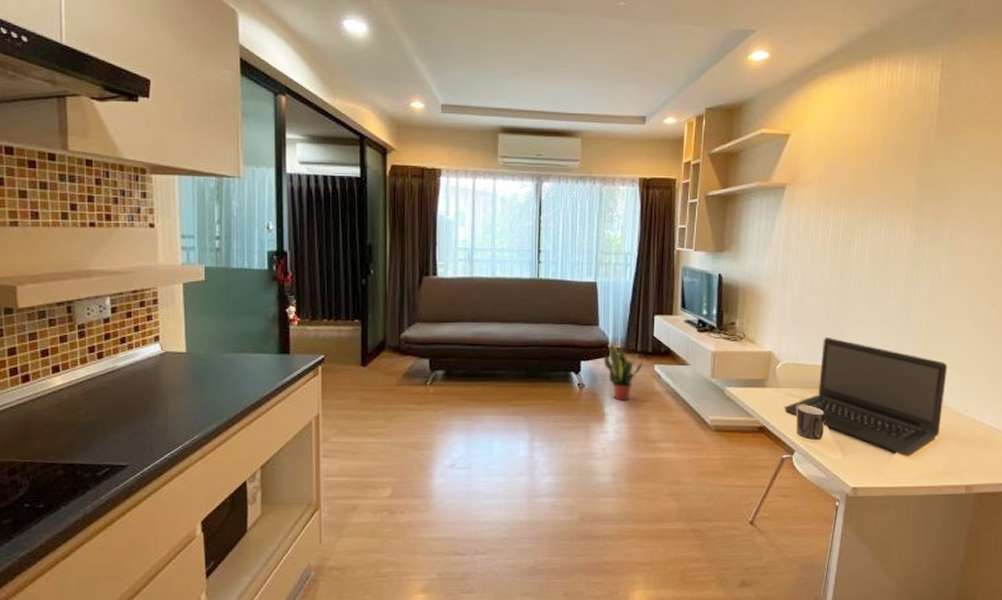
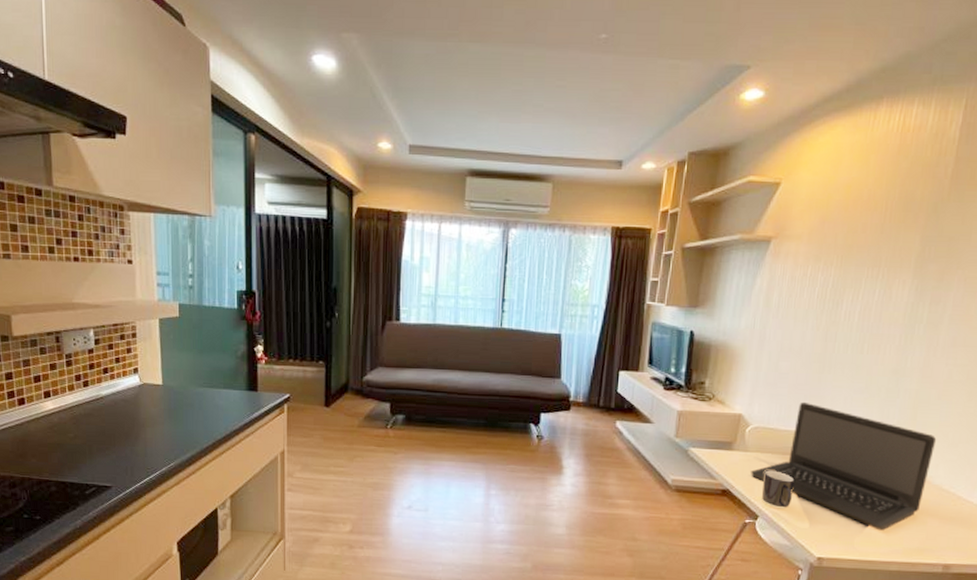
potted plant: present [603,342,643,402] -> none [563,396,604,456]

